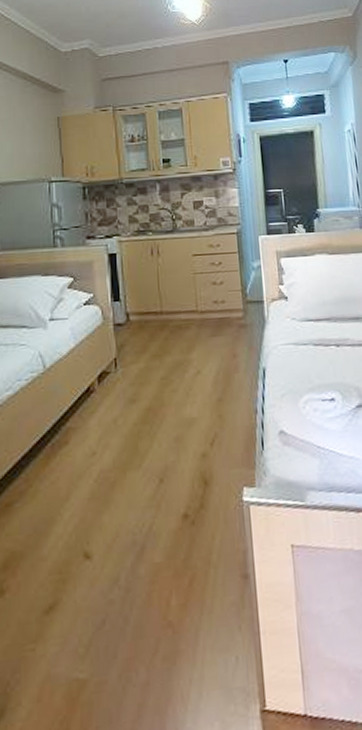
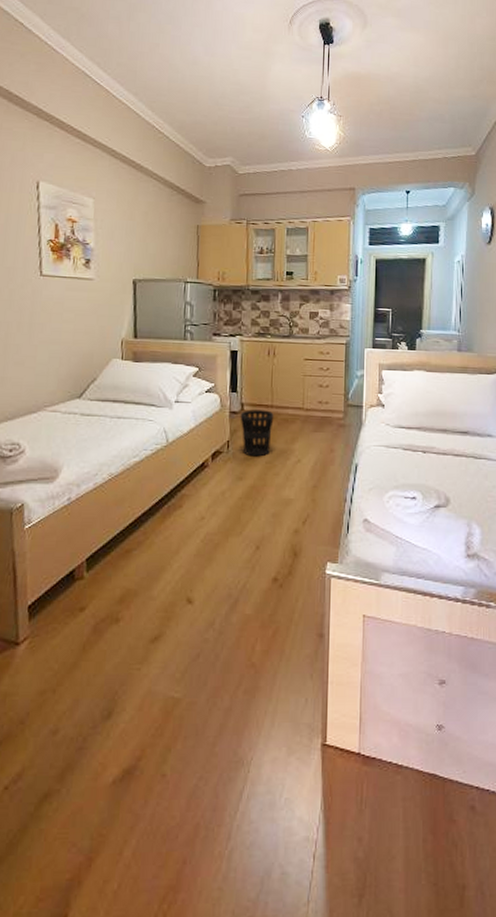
wastebasket: none [126,318,165,374] -> present [240,409,274,457]

